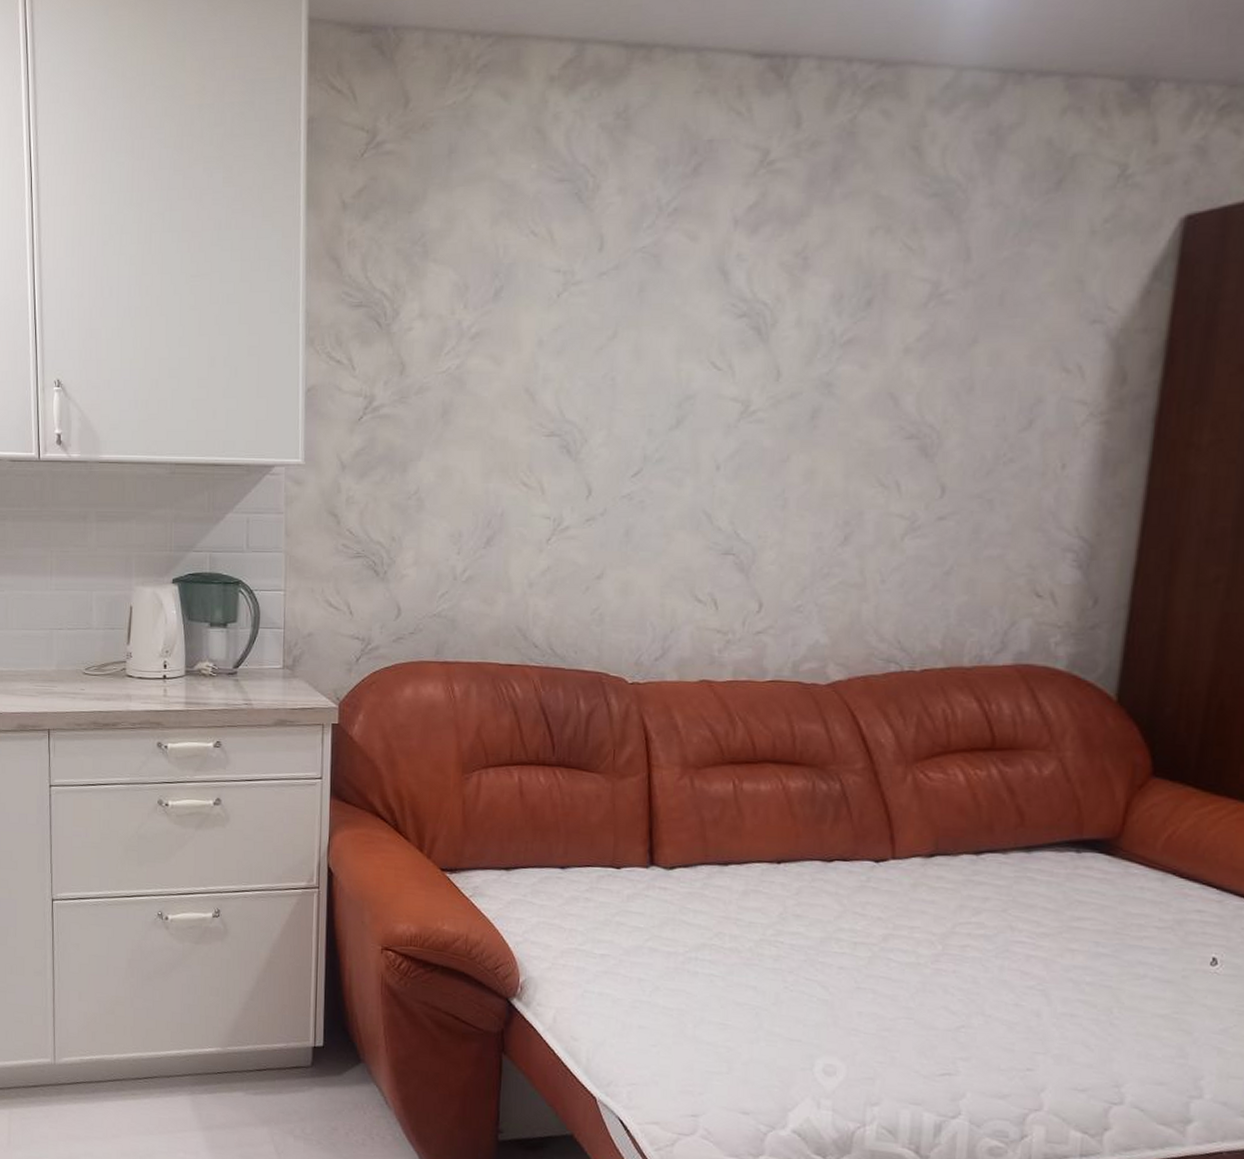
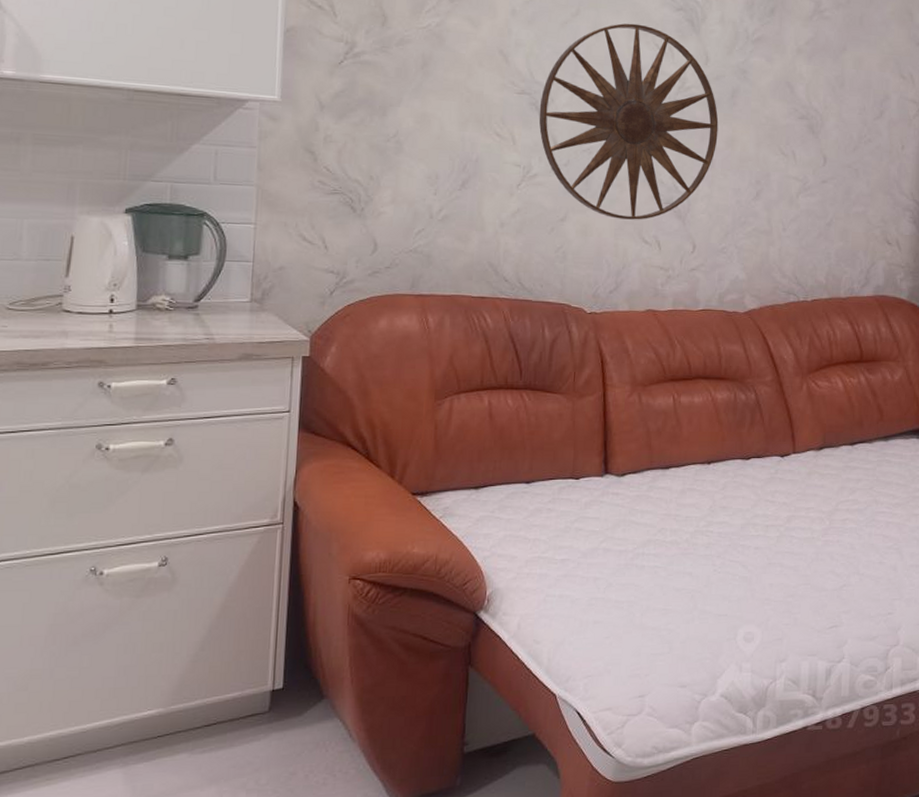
wall art: none [570,340,794,575] -> present [539,23,719,220]

